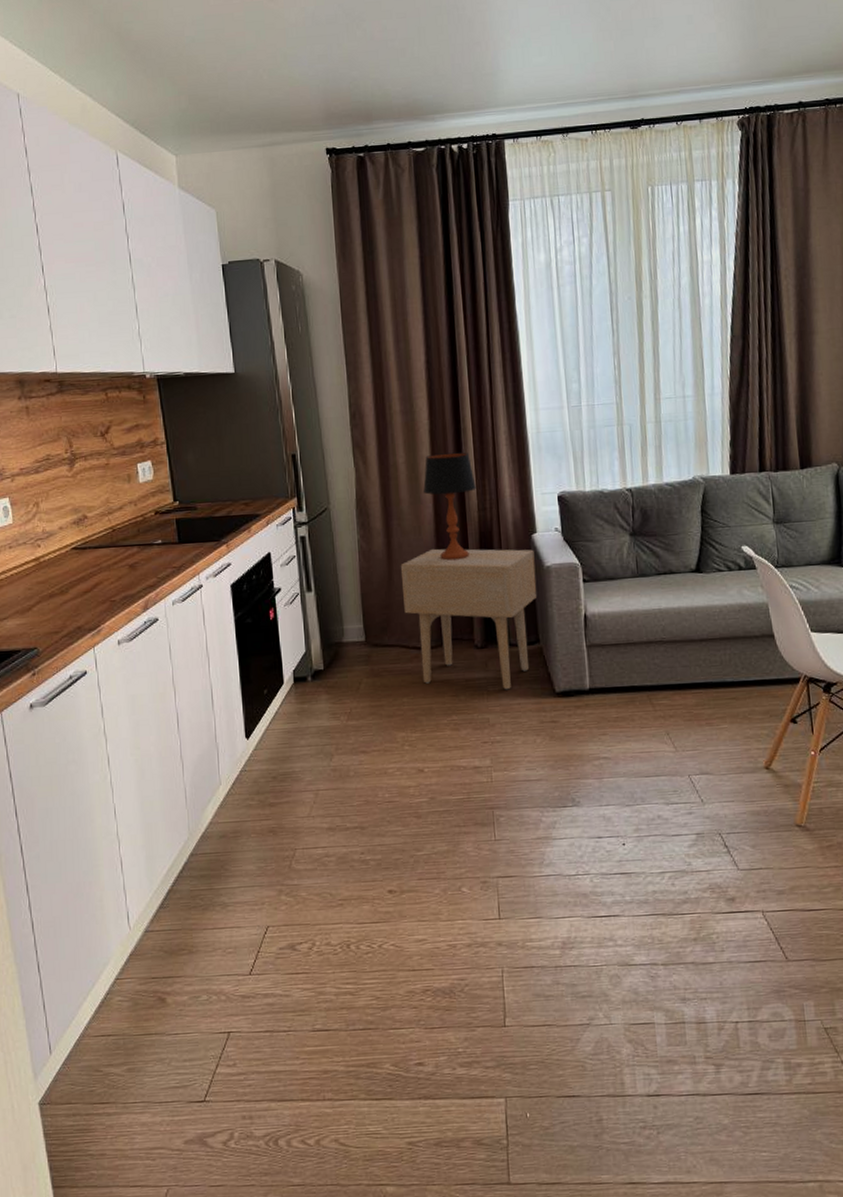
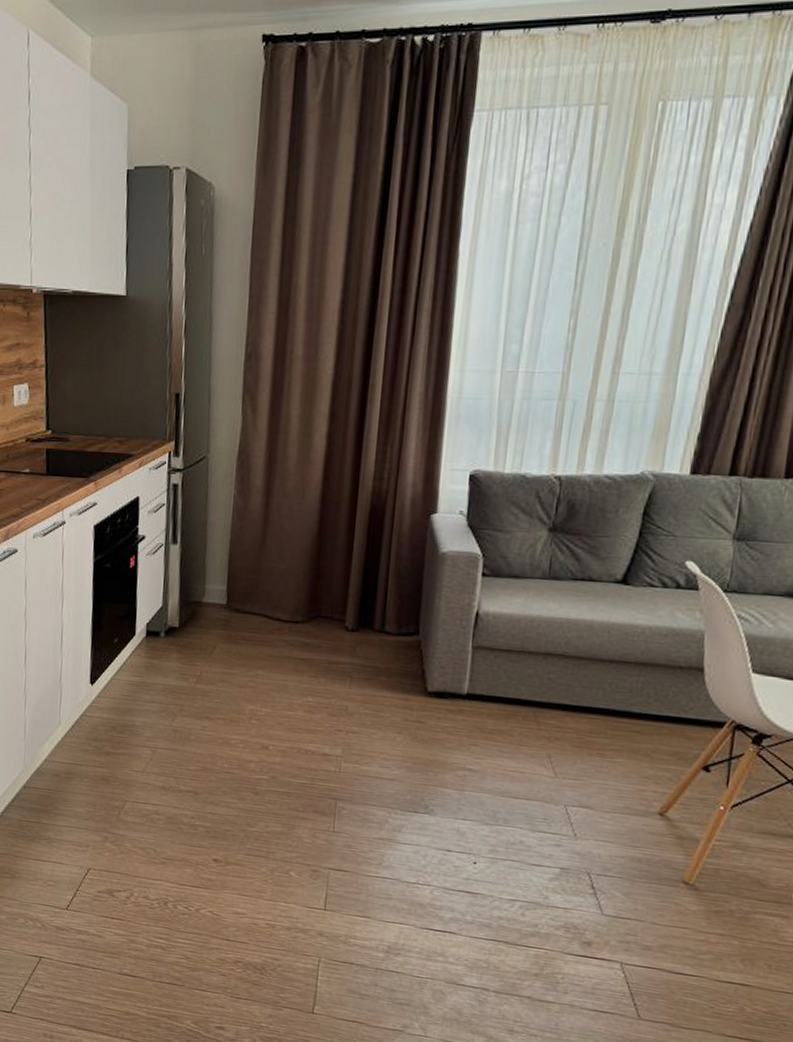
side table: present [400,548,537,690] -> none [273,515,430,680]
table lamp: present [422,452,476,561] -> none [313,410,376,532]

